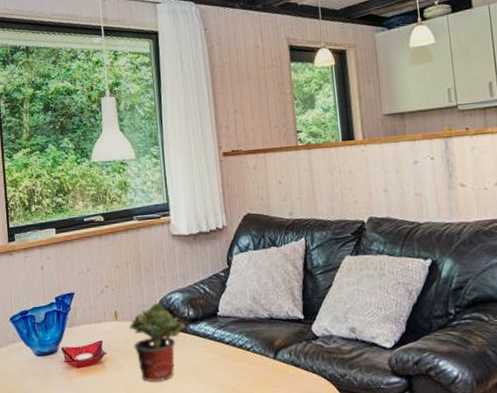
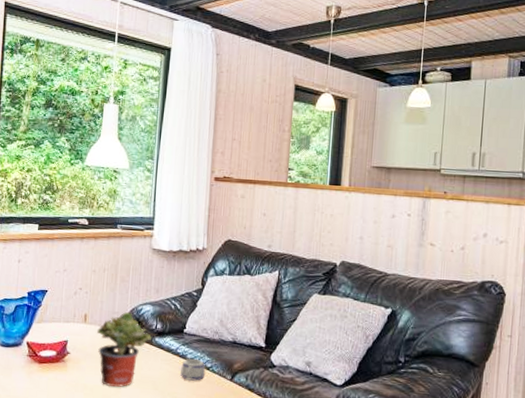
mug: none [220,341,247,366] -> present [181,358,206,382]

